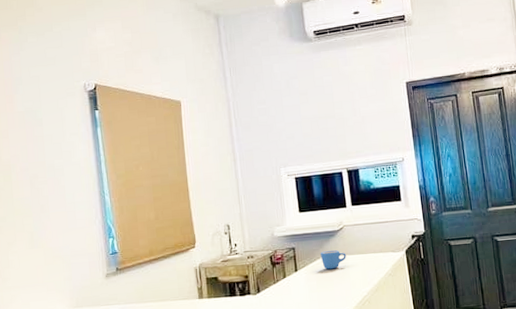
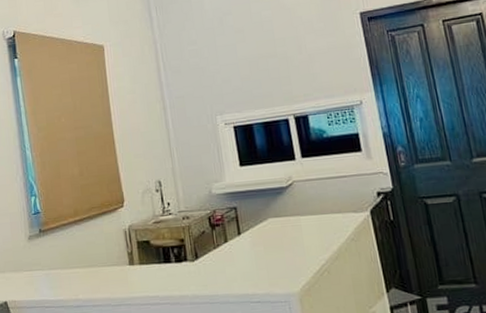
mug: present [320,250,346,270] -> none [266,209,298,233]

